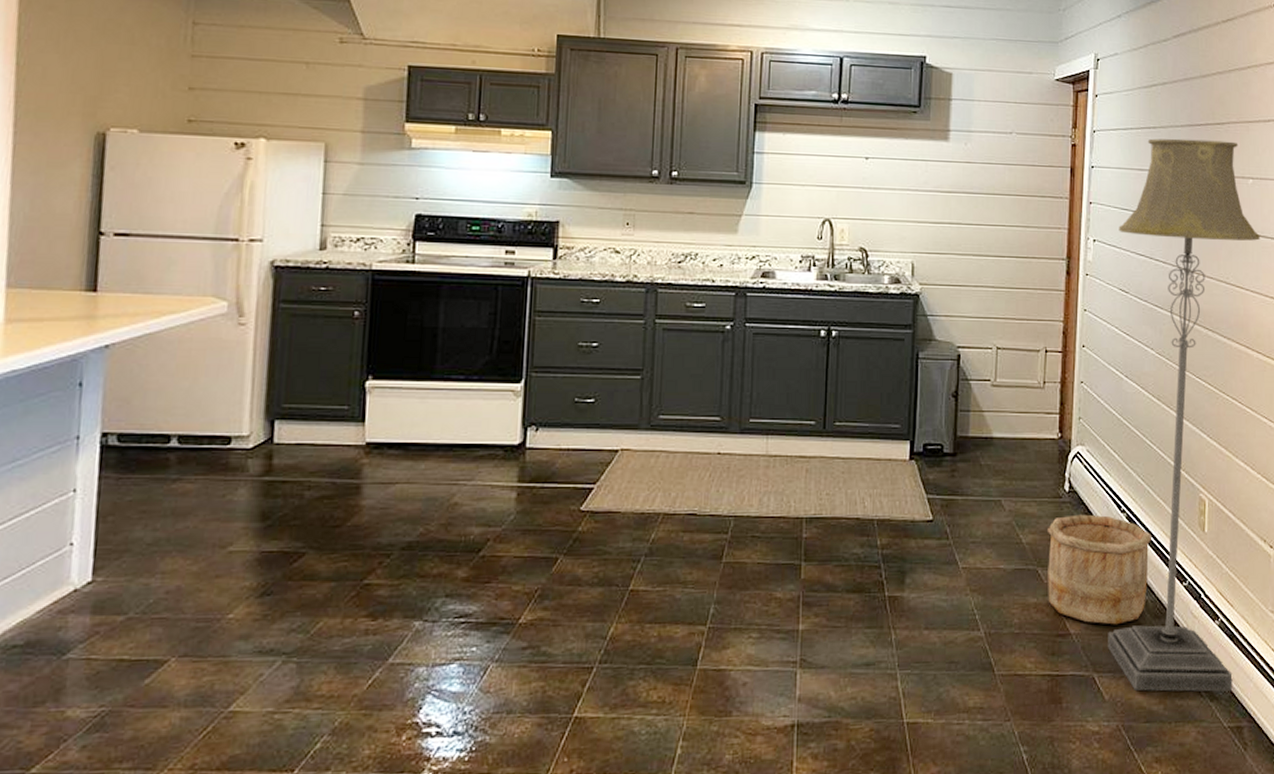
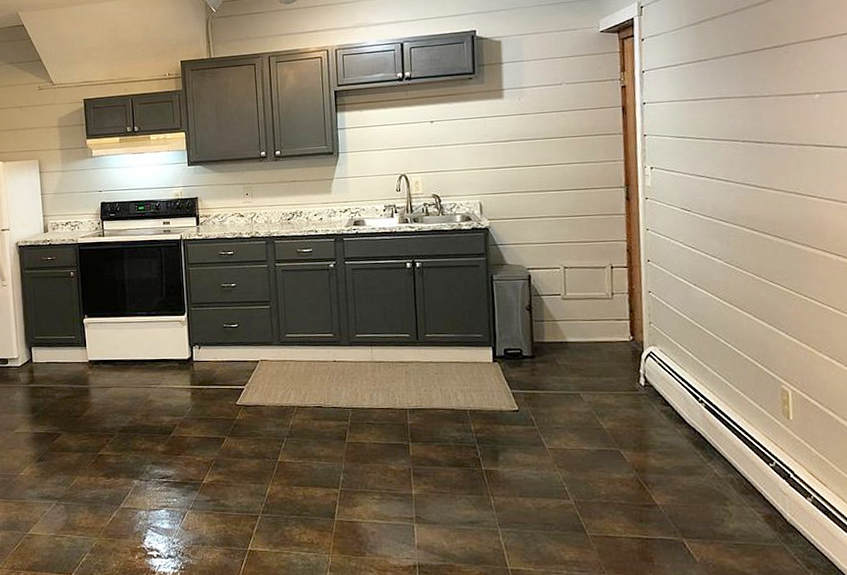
wooden bucket: present [1048,514,1152,625] -> none [627,404,734,499]
floor lamp: present [1108,138,1260,692] -> none [676,61,832,560]

